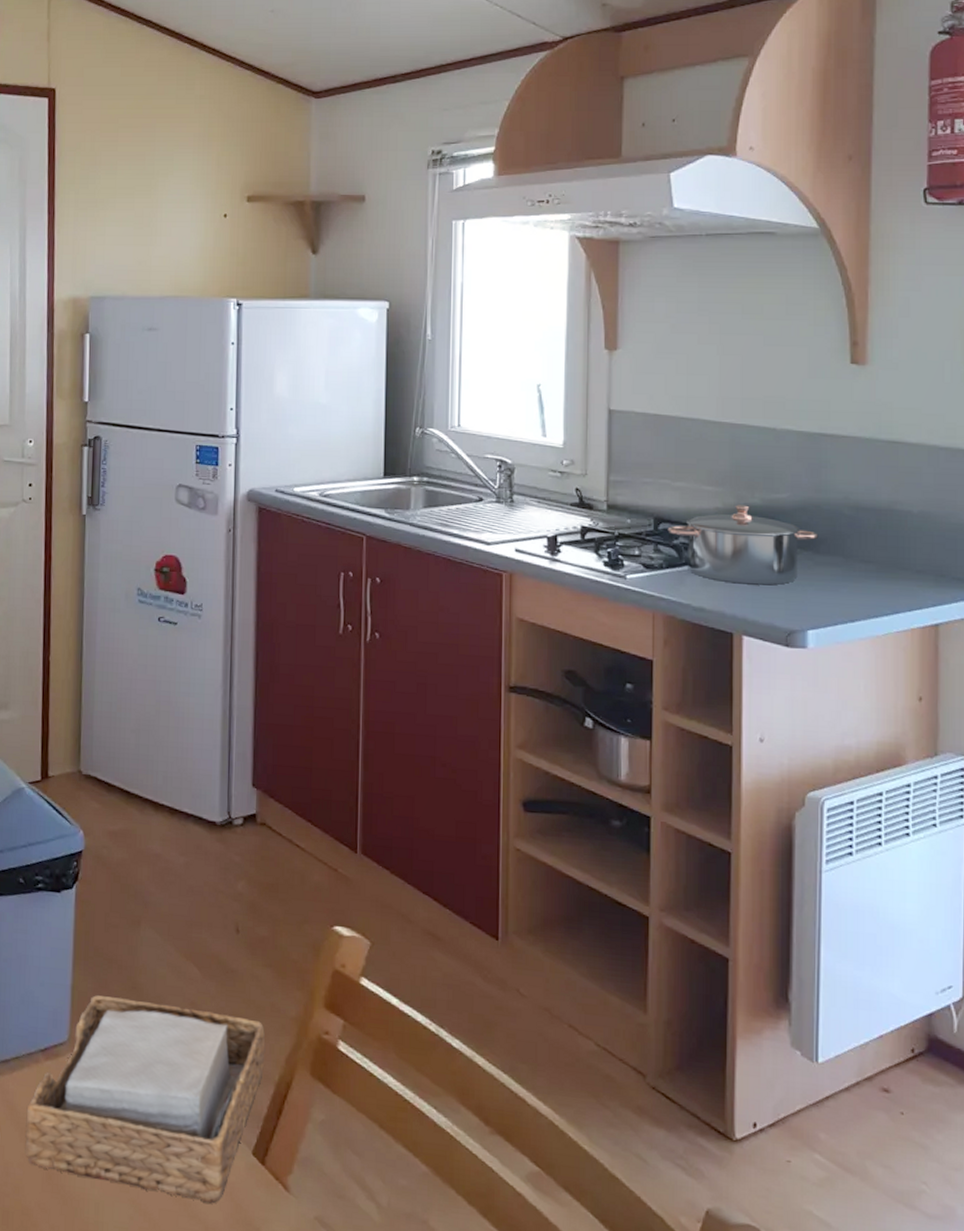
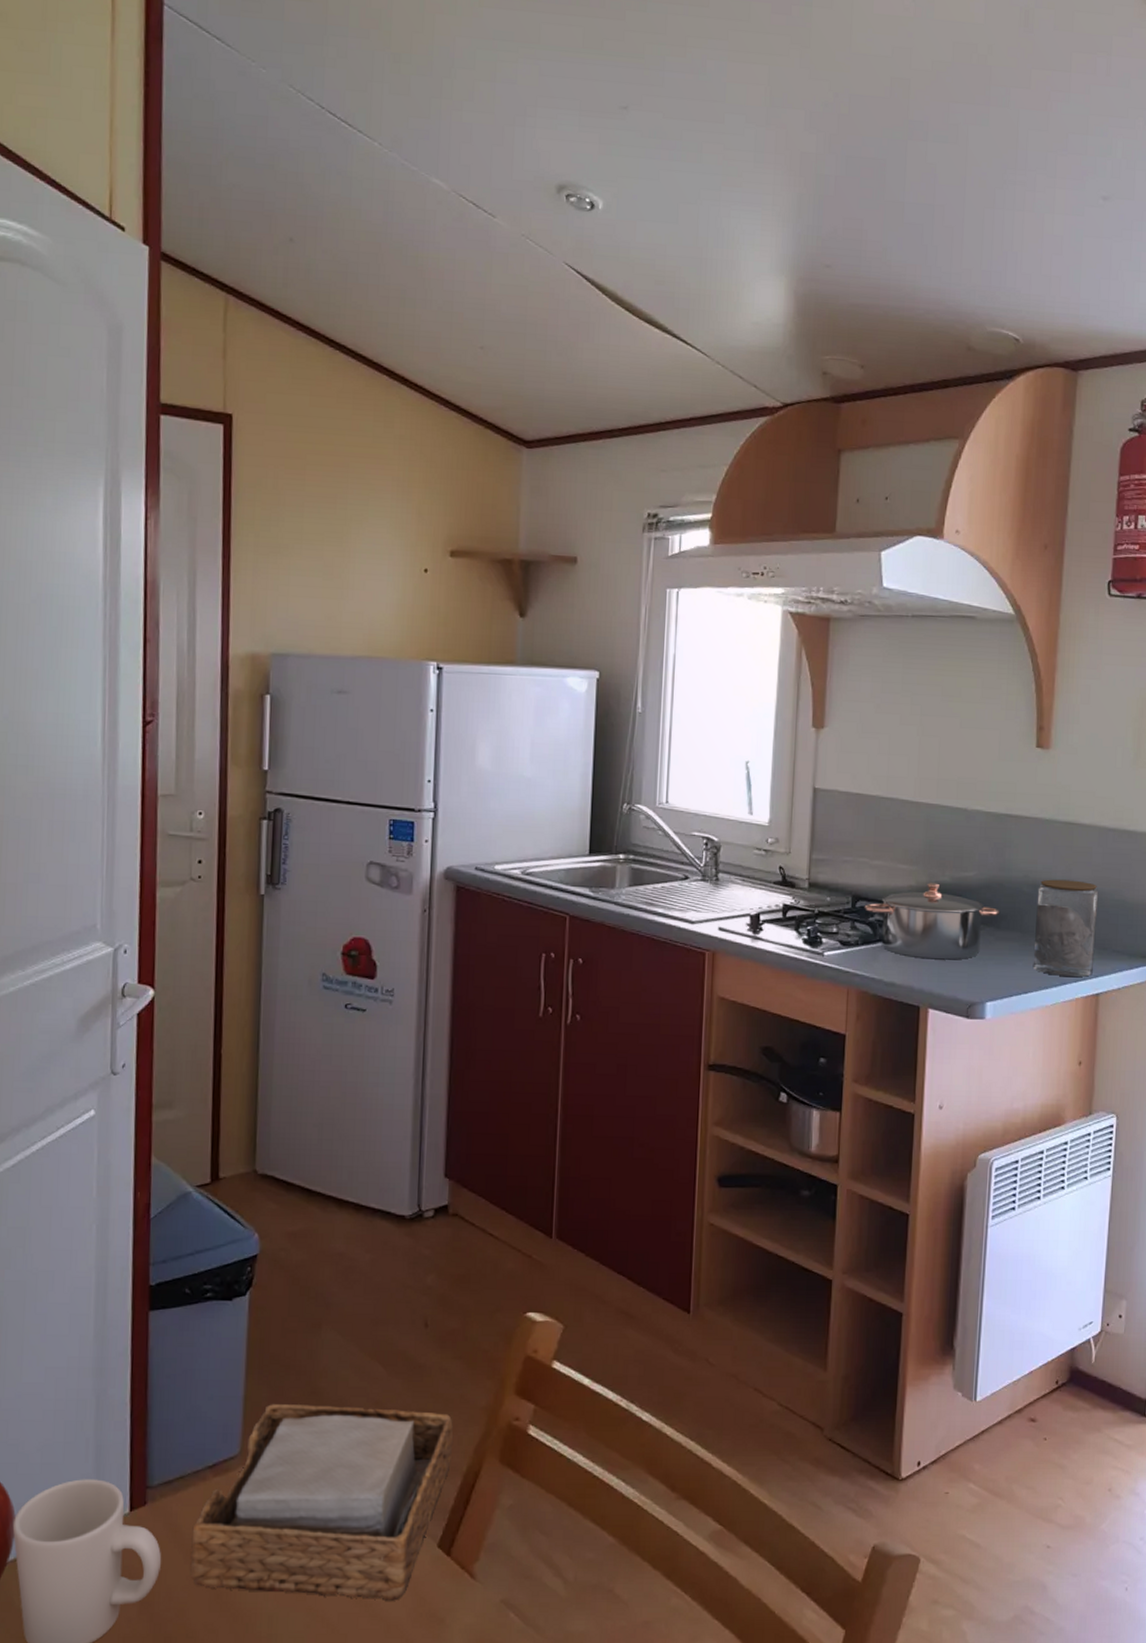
jar: none [859,501,932,606] -> present [1033,879,1099,977]

